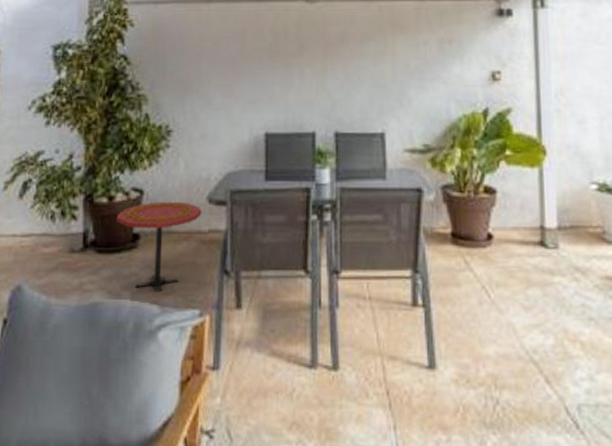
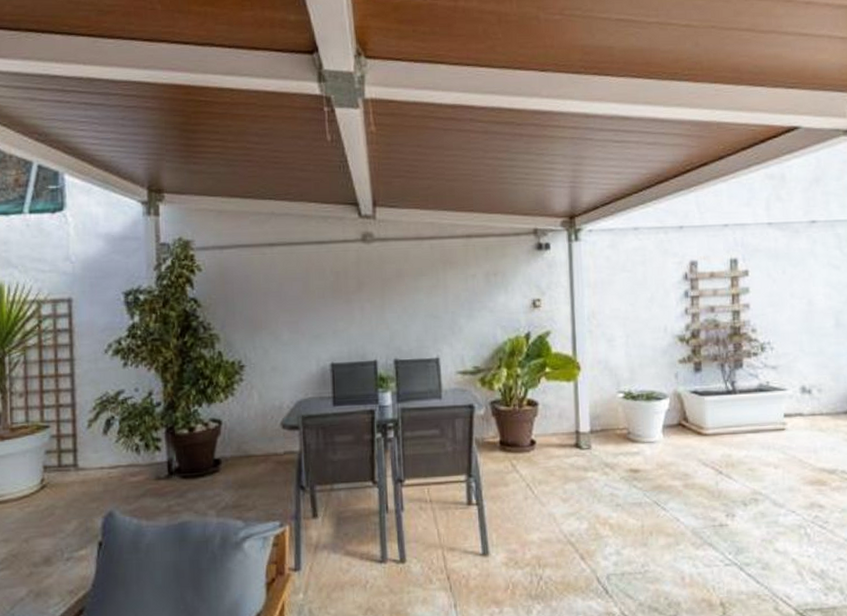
side table: present [117,201,202,292] -> none [198,428,277,509]

